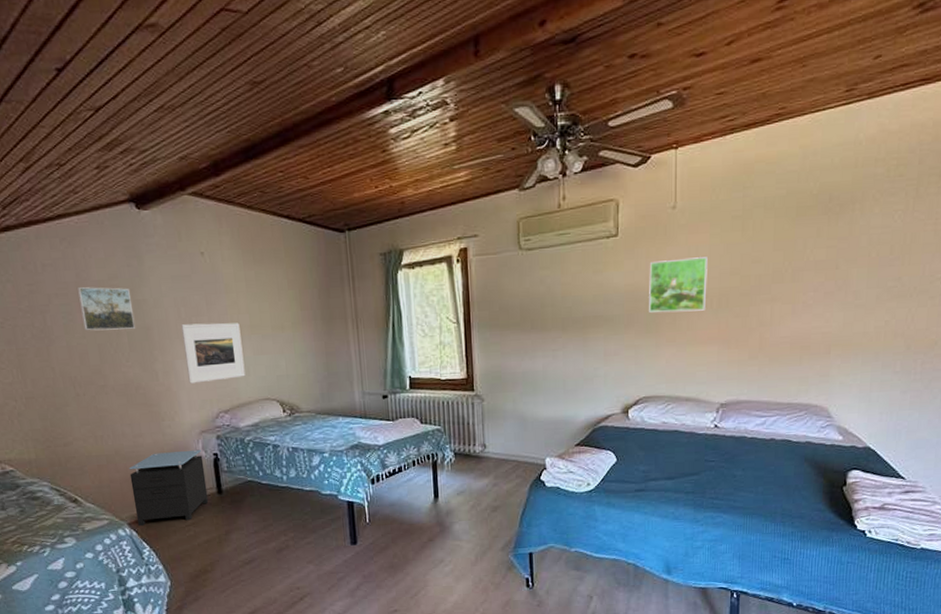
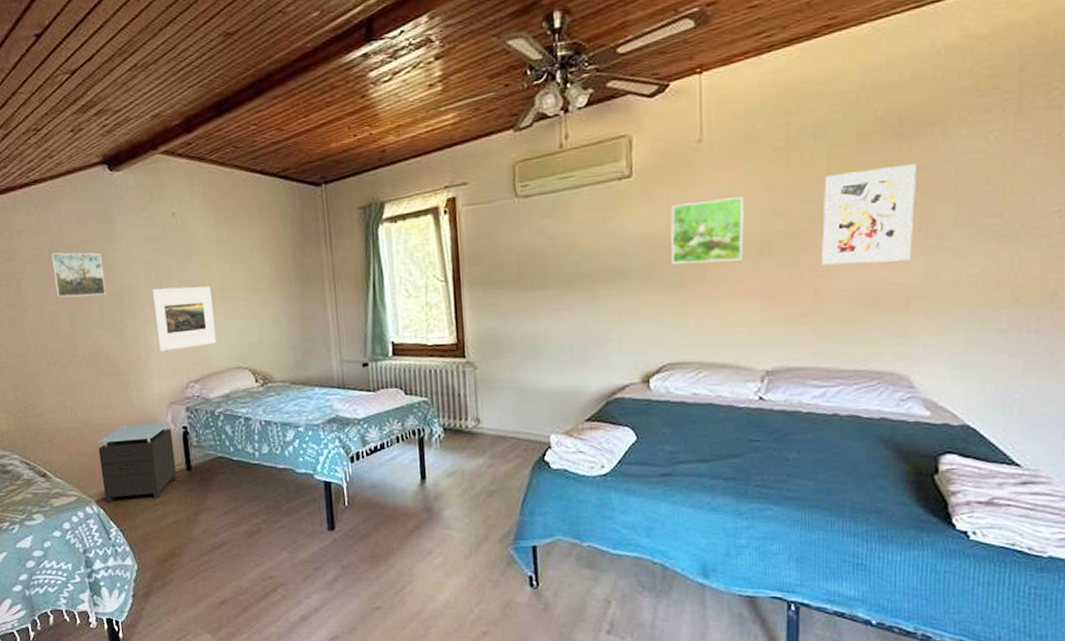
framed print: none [766,234,840,316] -> present [822,163,916,265]

